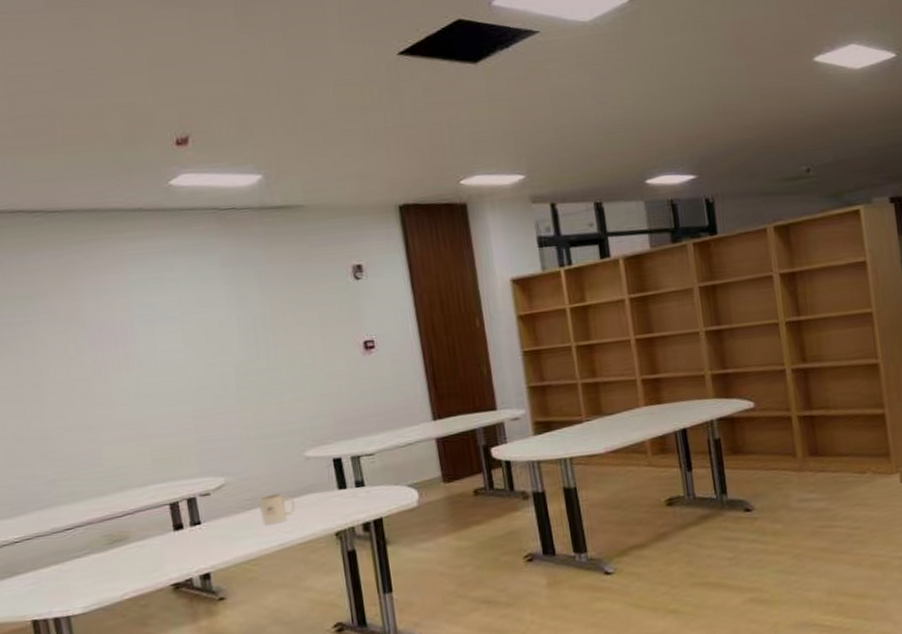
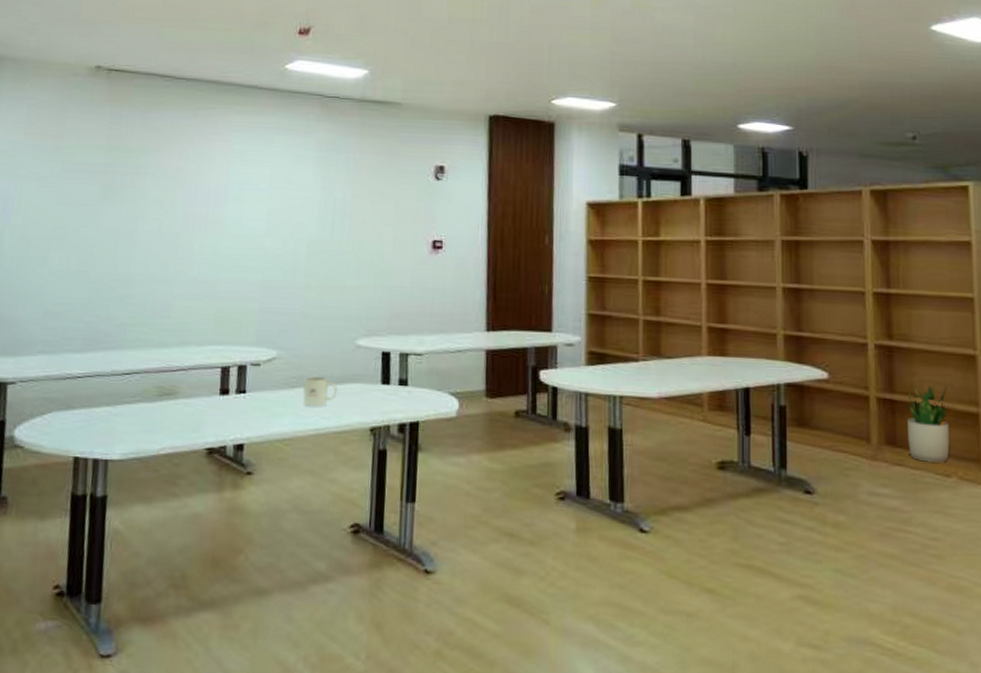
planter: none [824,395,863,465] -> present [907,385,950,463]

